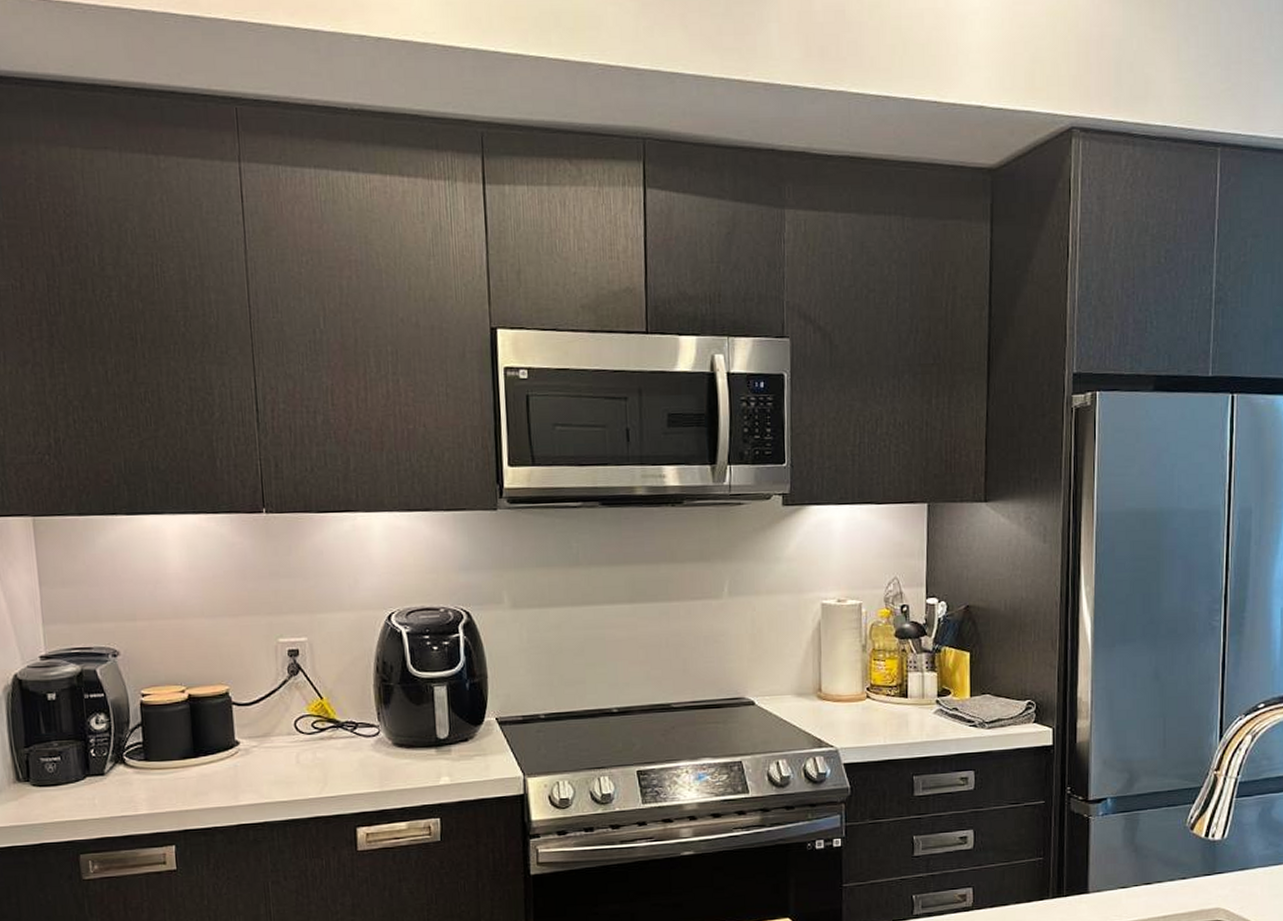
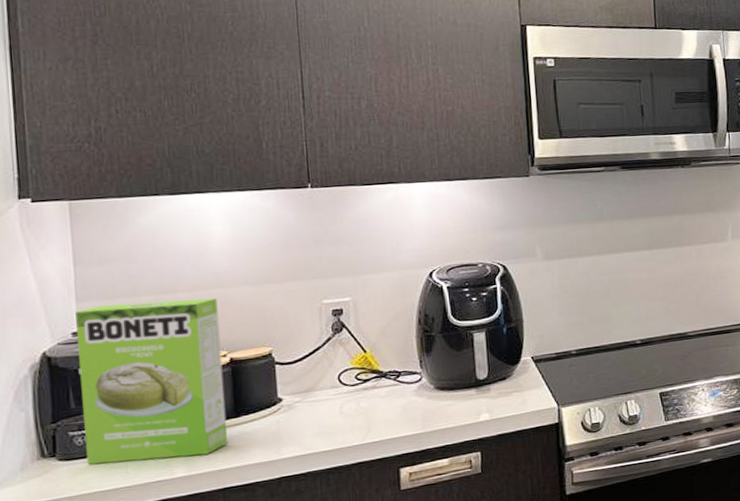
cake mix box: none [42,628,188,794] -> present [75,298,229,464]

